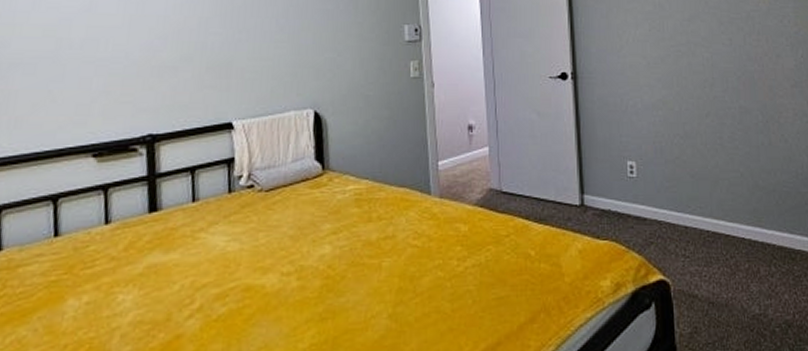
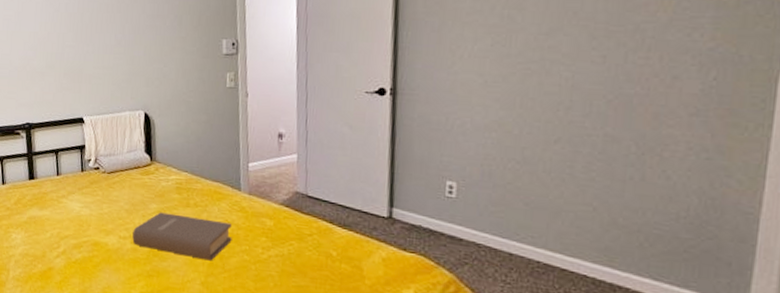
book: none [299,233,423,286] -> present [132,212,232,261]

